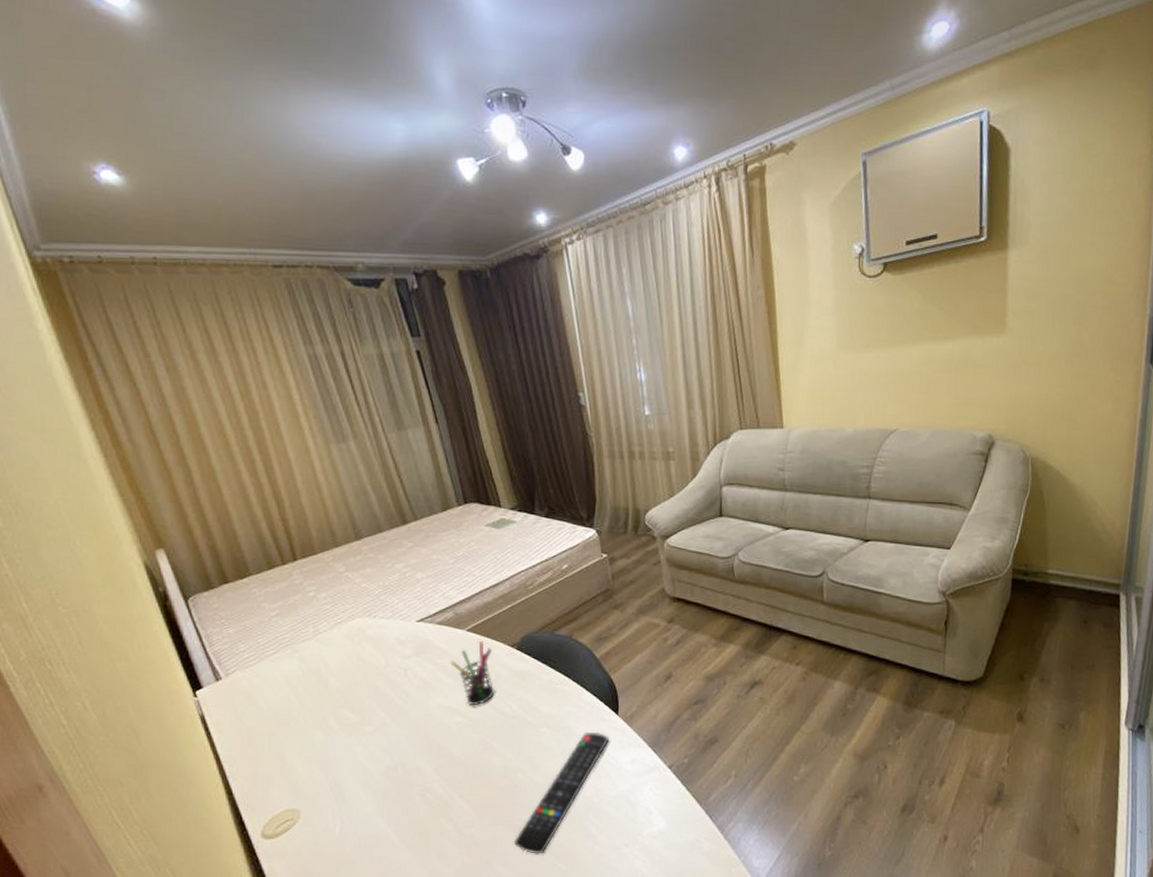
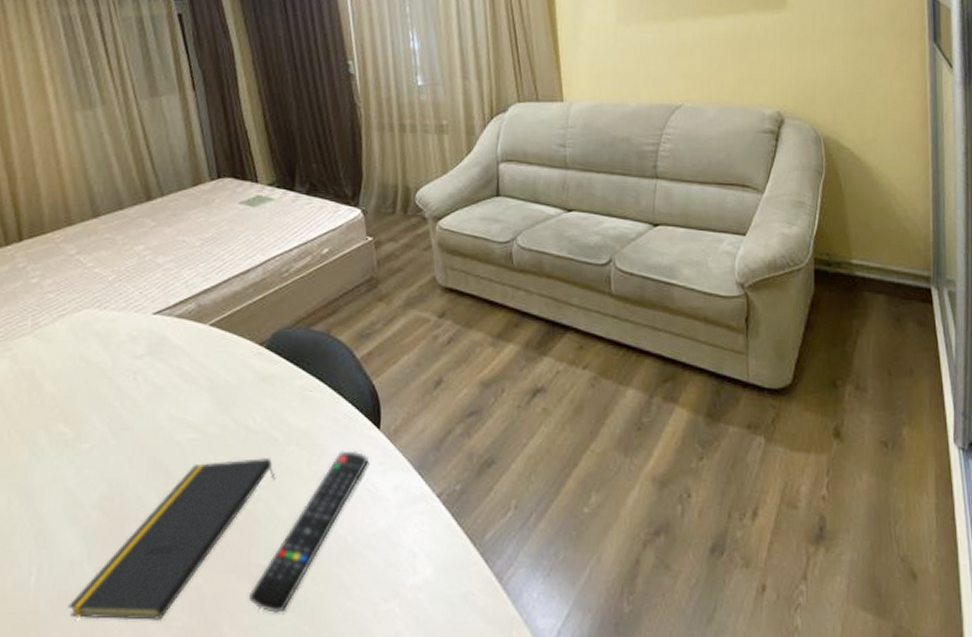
notepad: none [368,738,531,859] -> present [68,458,276,621]
pen holder: present [450,641,495,706] -> none [188,338,238,418]

